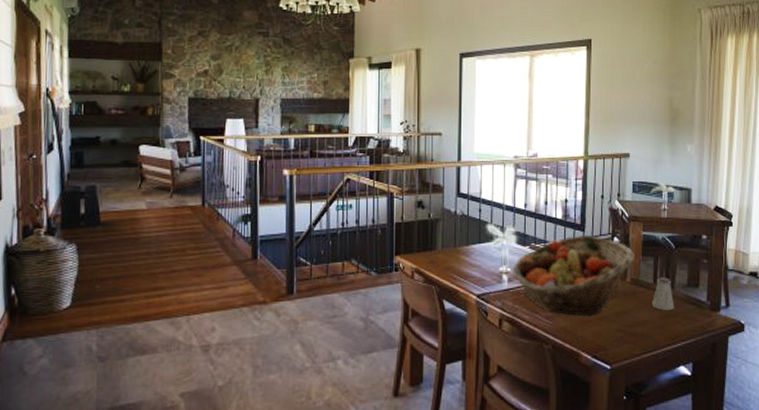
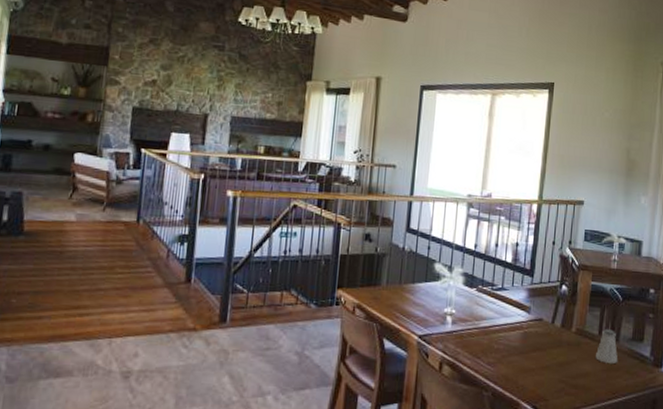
fruit basket: present [513,234,634,317] -> none [457,280,582,366]

